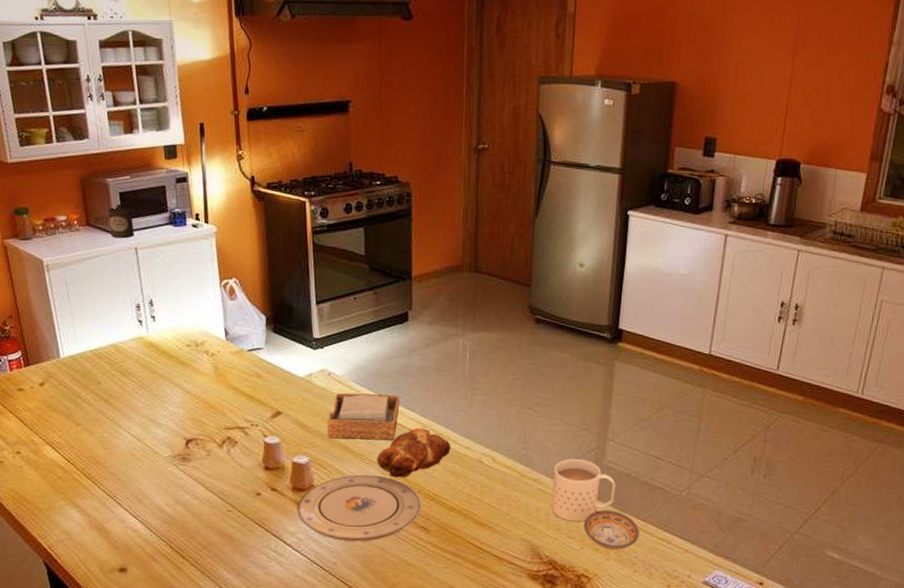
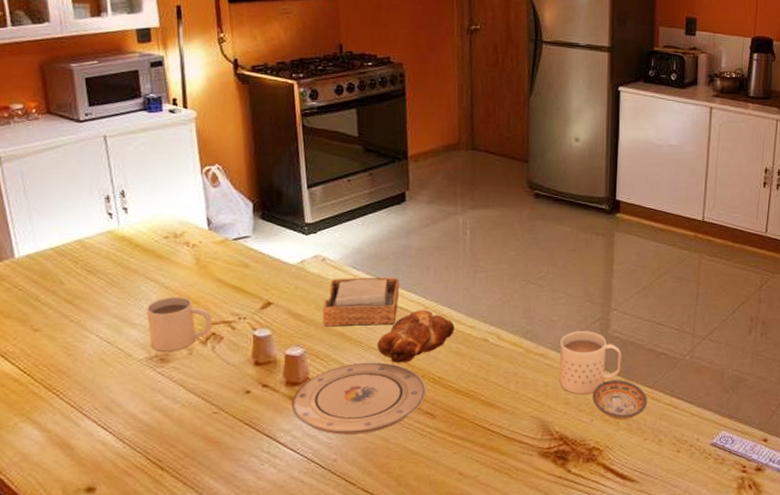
canister: present [108,204,134,239] -> none [72,91,103,127]
mug: none [170,401,229,452] -> present [146,297,213,351]

